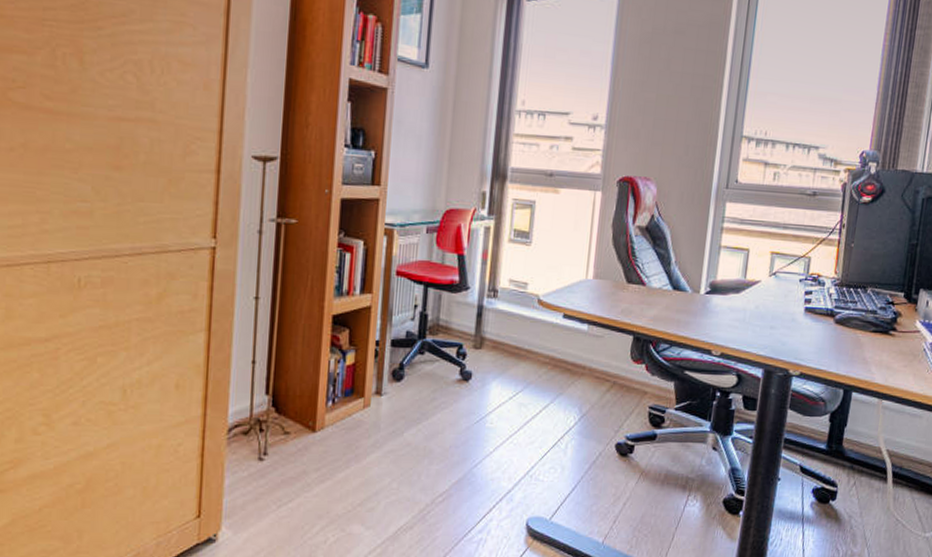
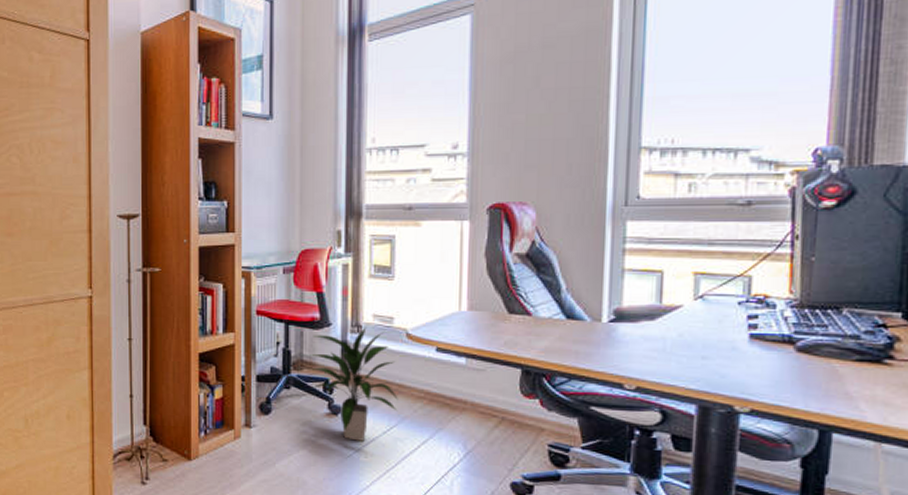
indoor plant: none [446,292,526,407] -> present [309,327,398,441]

